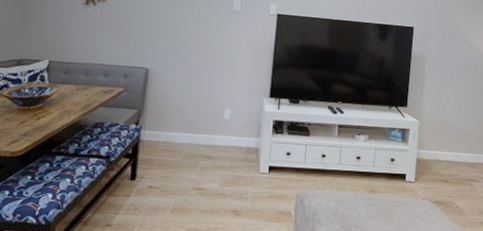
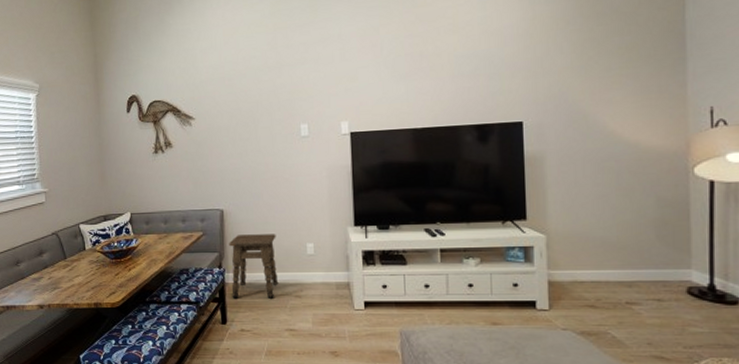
side table: none [145,94,197,158] -> present [229,234,279,298]

